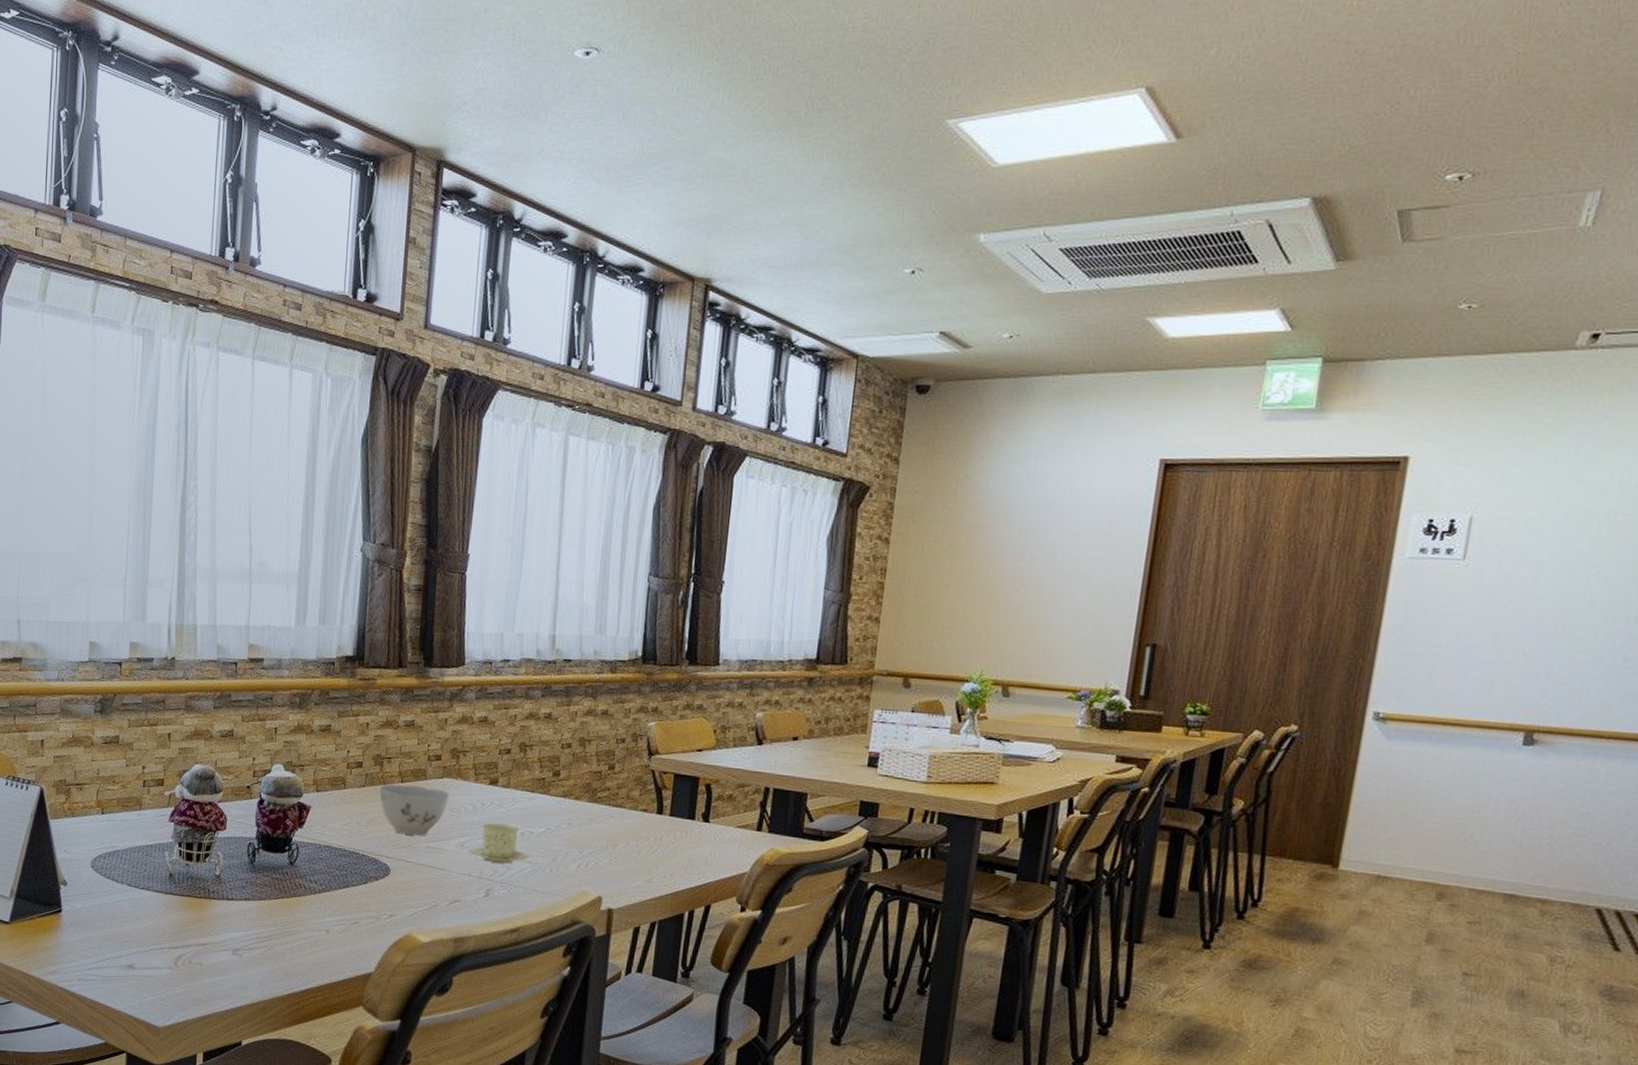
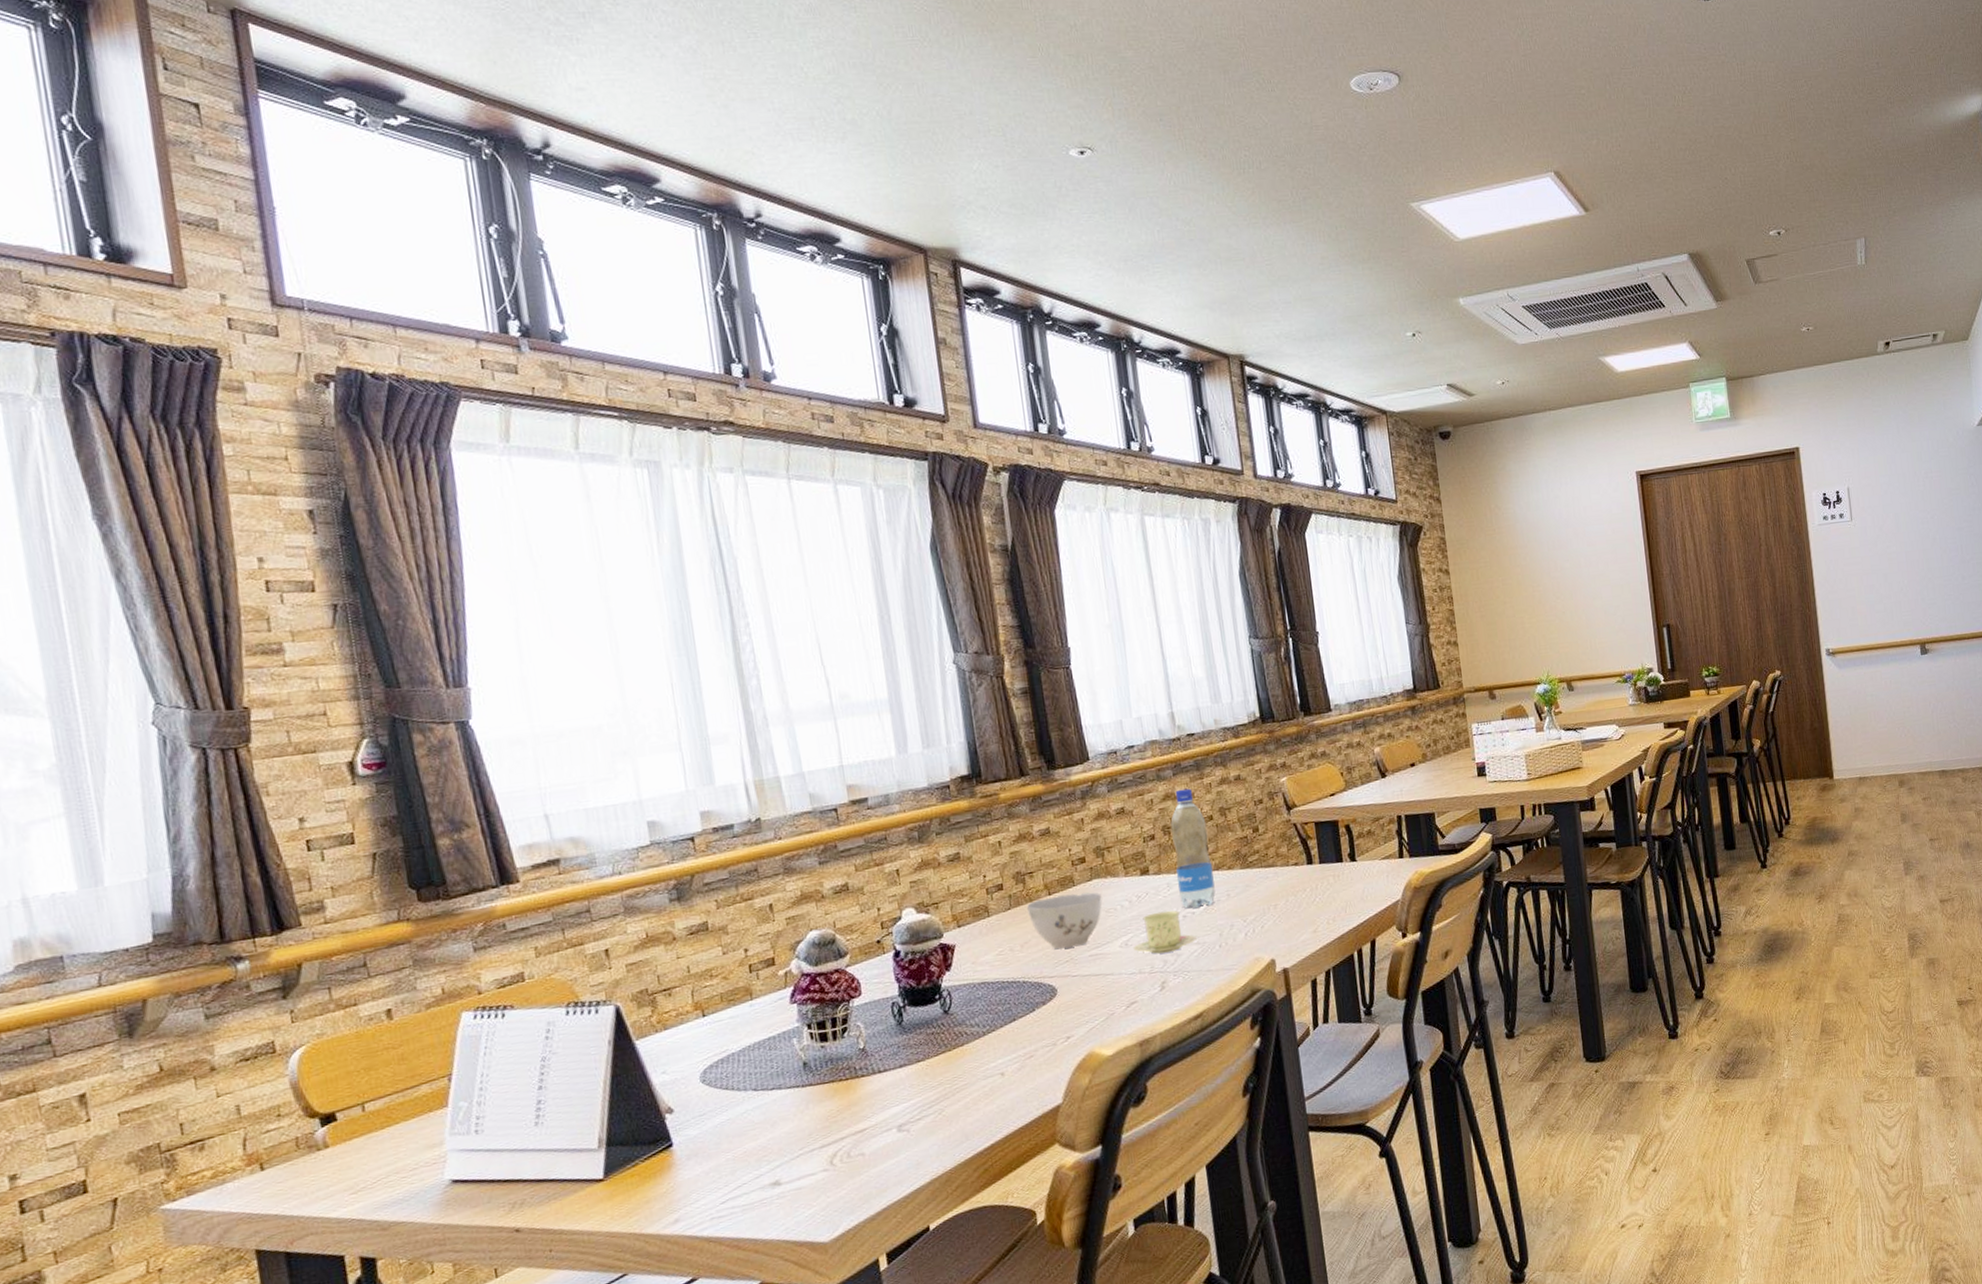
bottle: none [522,711,564,830] -> present [1170,788,1215,909]

